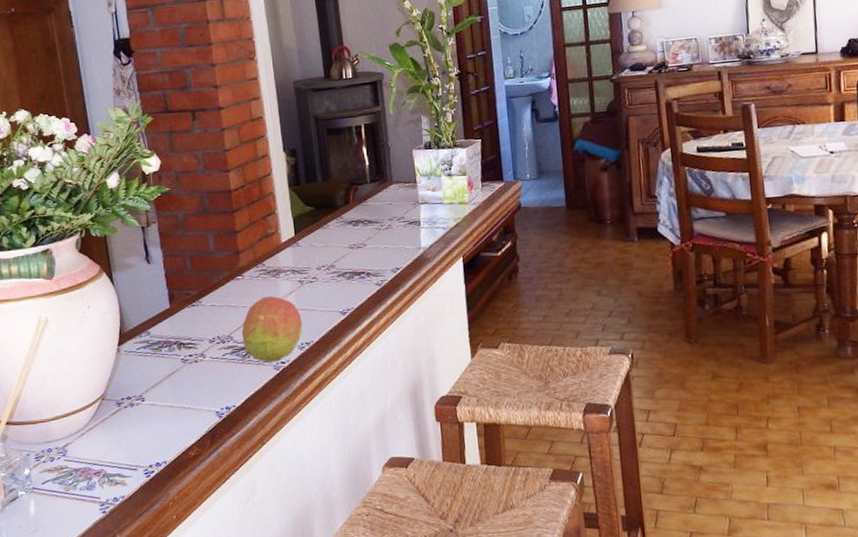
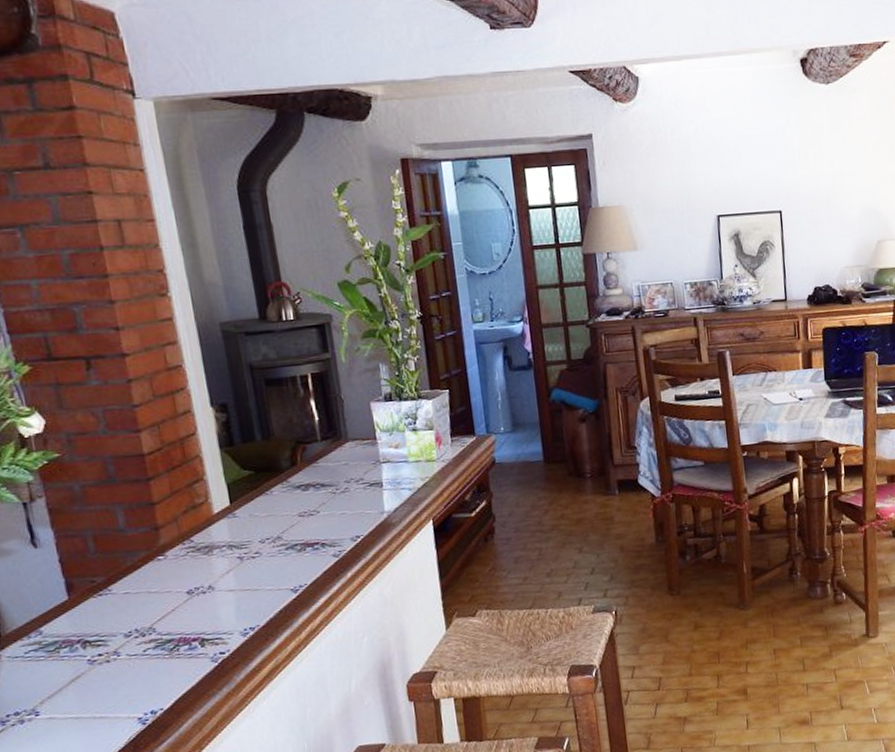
fruit: present [241,296,303,363] -> none [166,577,245,655]

